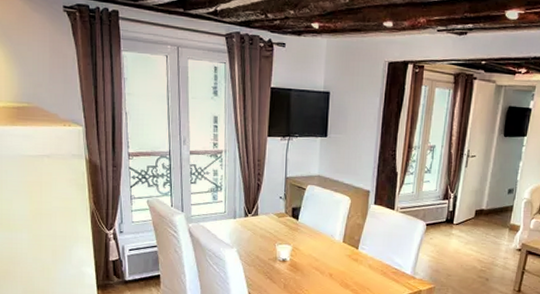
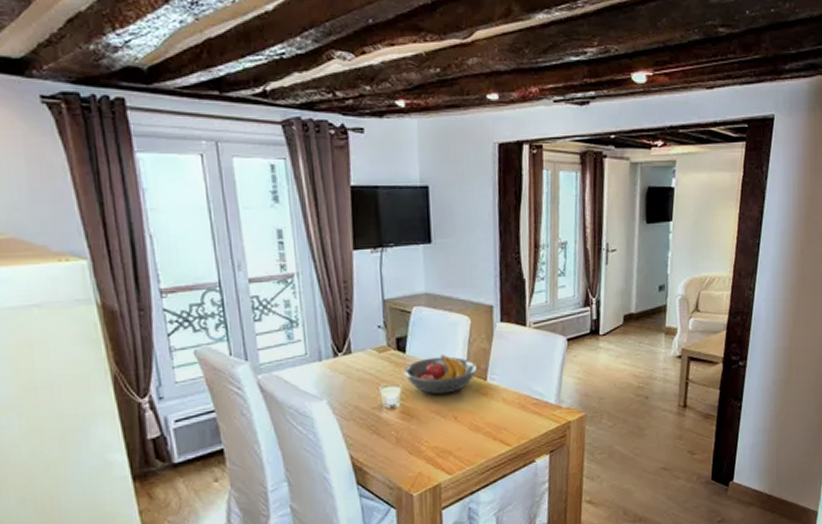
fruit bowl: none [295,224,352,256] -> present [404,354,478,395]

